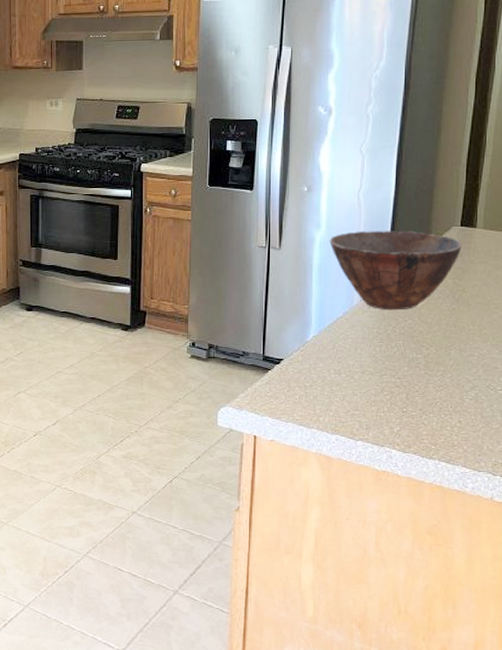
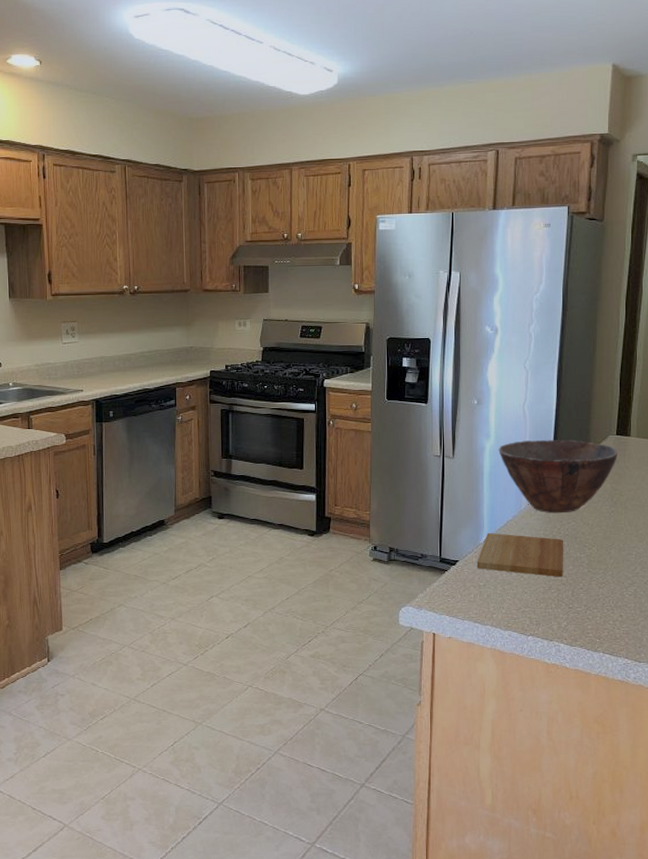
cutting board: none [303,331,399,379] -> present [476,533,564,578]

